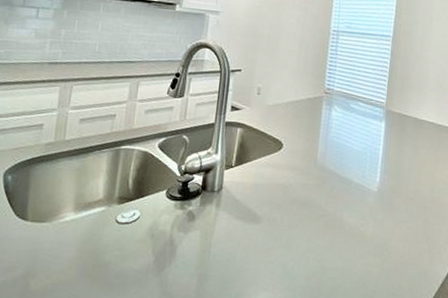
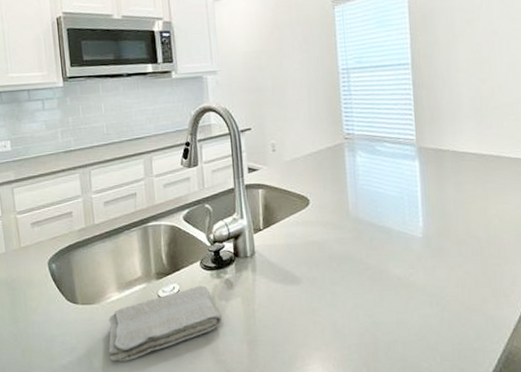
washcloth: none [49,214,177,286] -> present [108,285,222,362]

